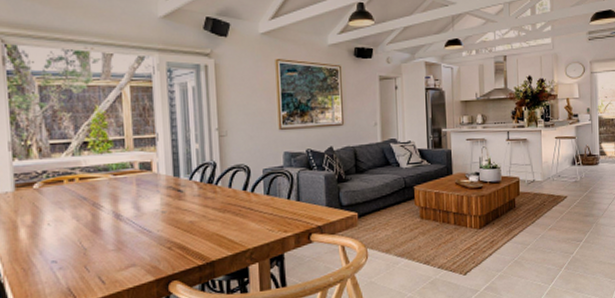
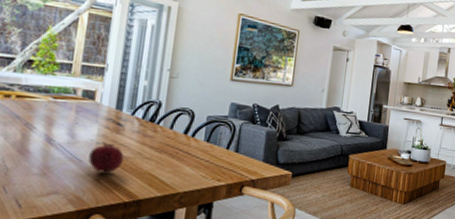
fruit: none [157,210,191,241] -> present [88,142,125,173]

